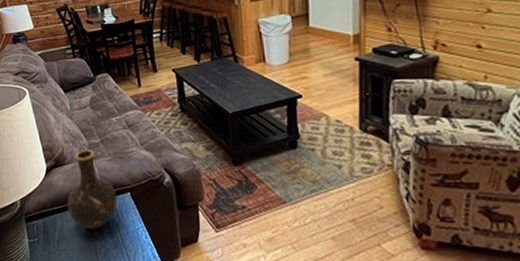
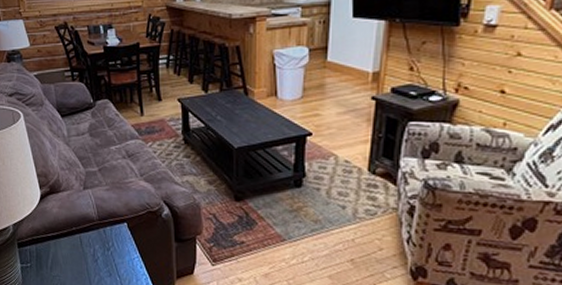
vase: present [67,150,117,230] -> none [62,178,113,258]

